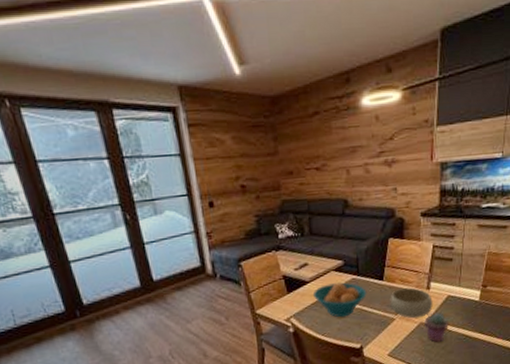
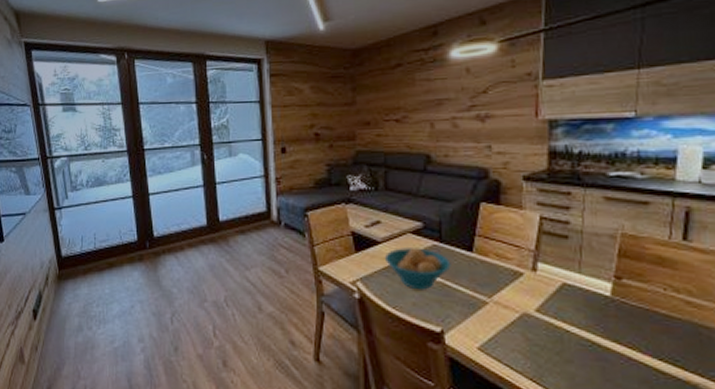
bowl: present [390,287,433,319] -> none [481,265,541,307]
potted succulent: present [424,313,450,343] -> none [529,304,567,345]

